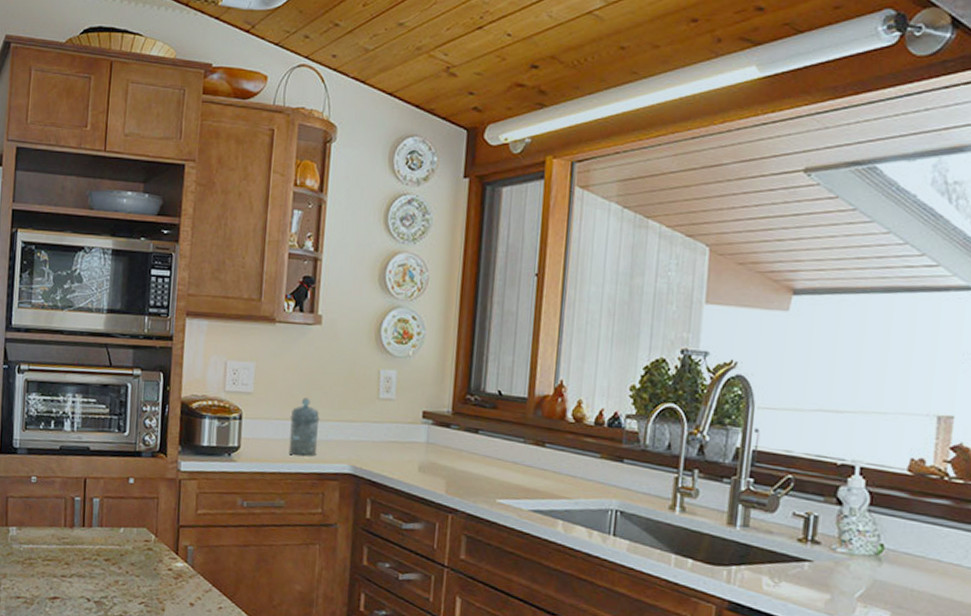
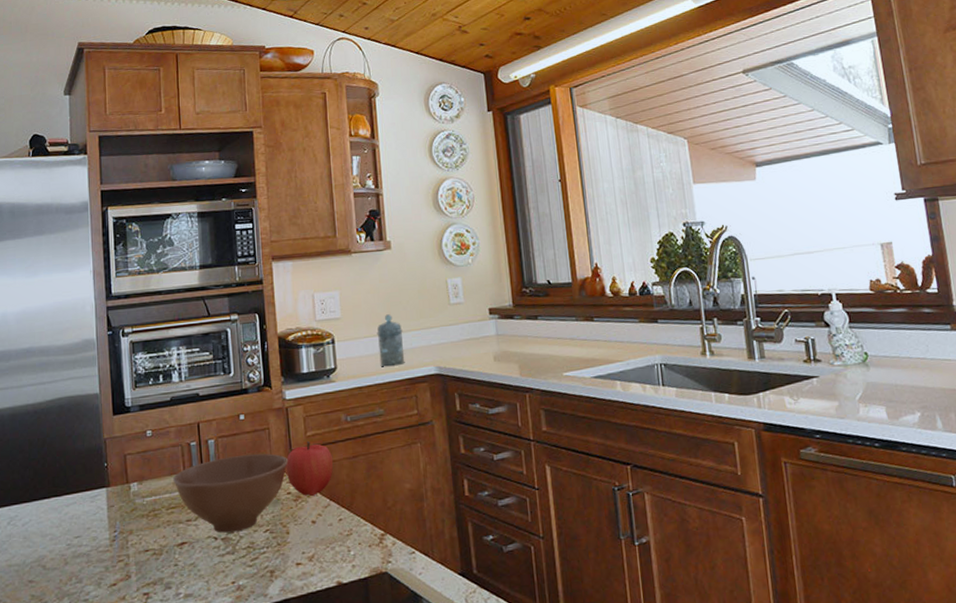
bowl: none [53,519,175,598] -> present [173,453,289,533]
fruit: none [170,518,222,578] -> present [285,440,334,496]

